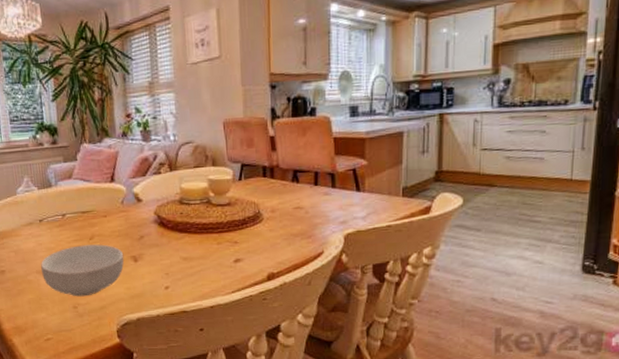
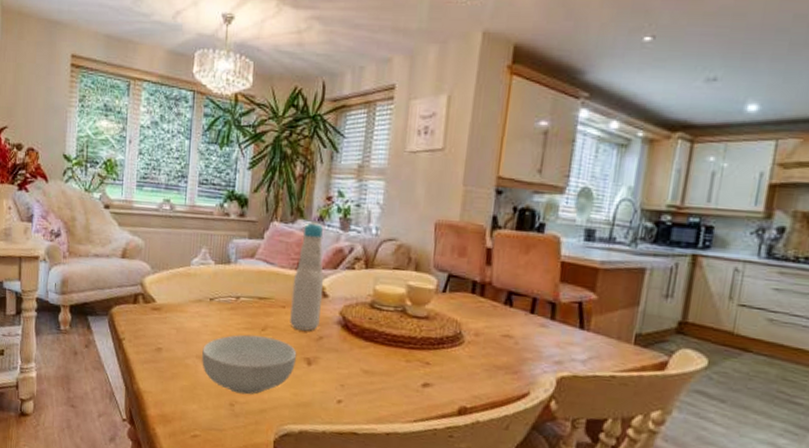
bottle: none [109,138,139,234] -> present [290,222,324,331]

